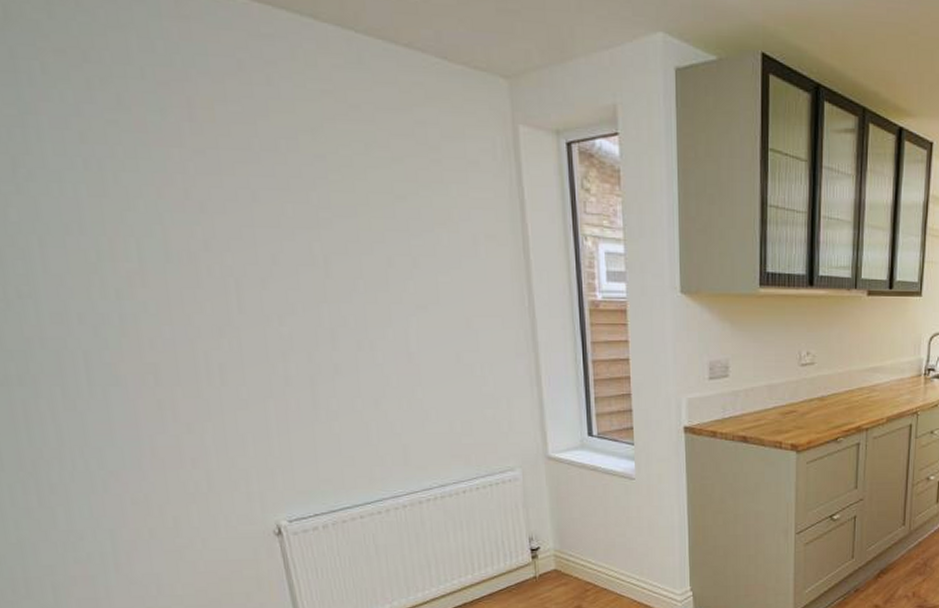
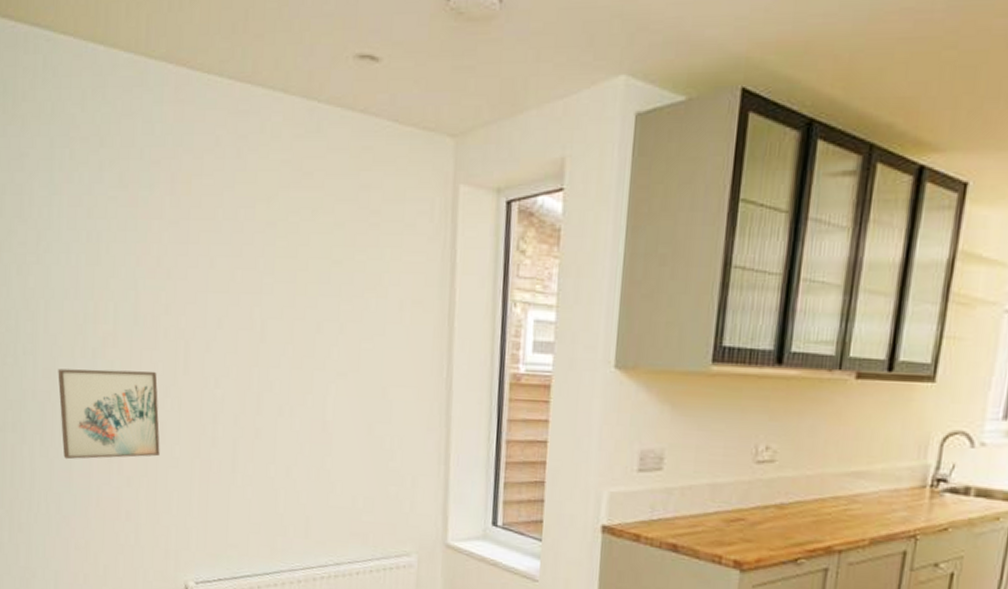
wall art: none [71,311,224,411] -> present [58,368,160,460]

